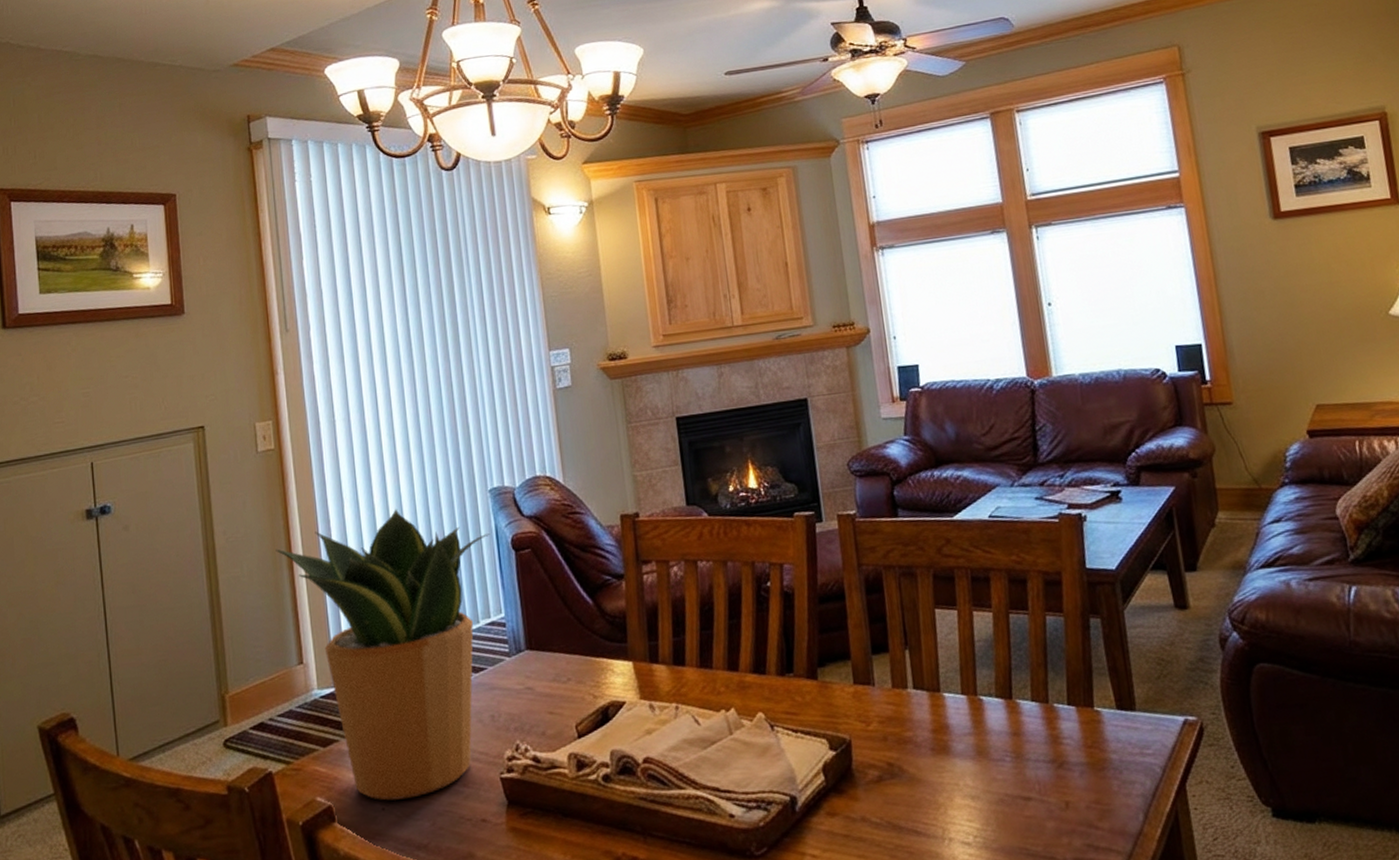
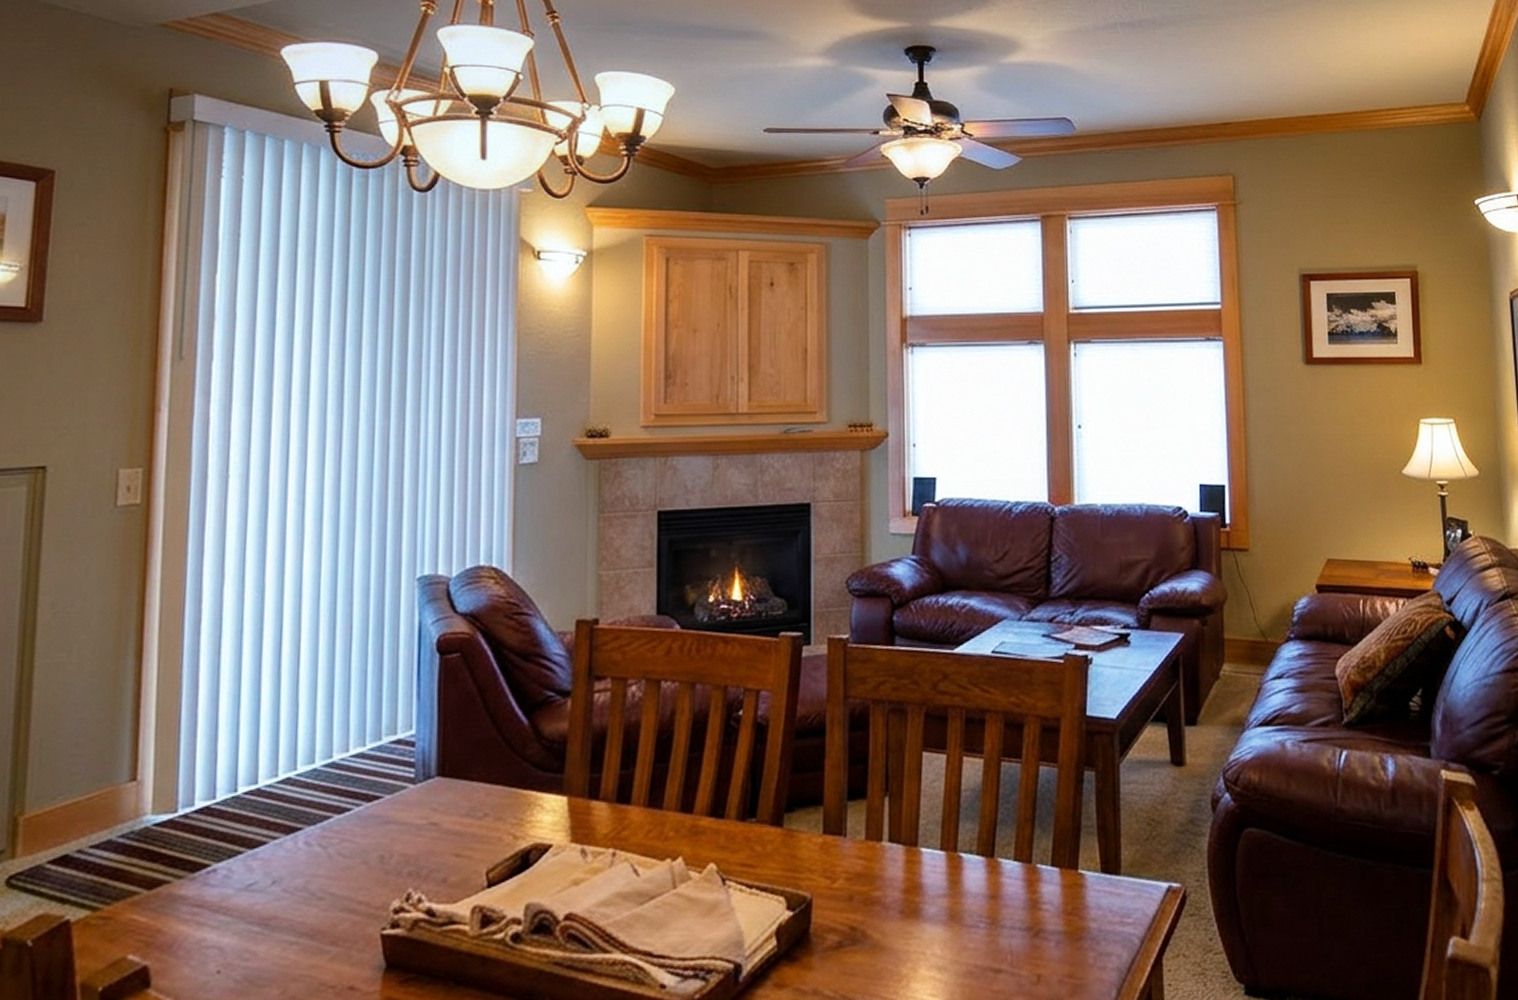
potted plant: present [275,509,490,801] -> none [121,592,411,961]

